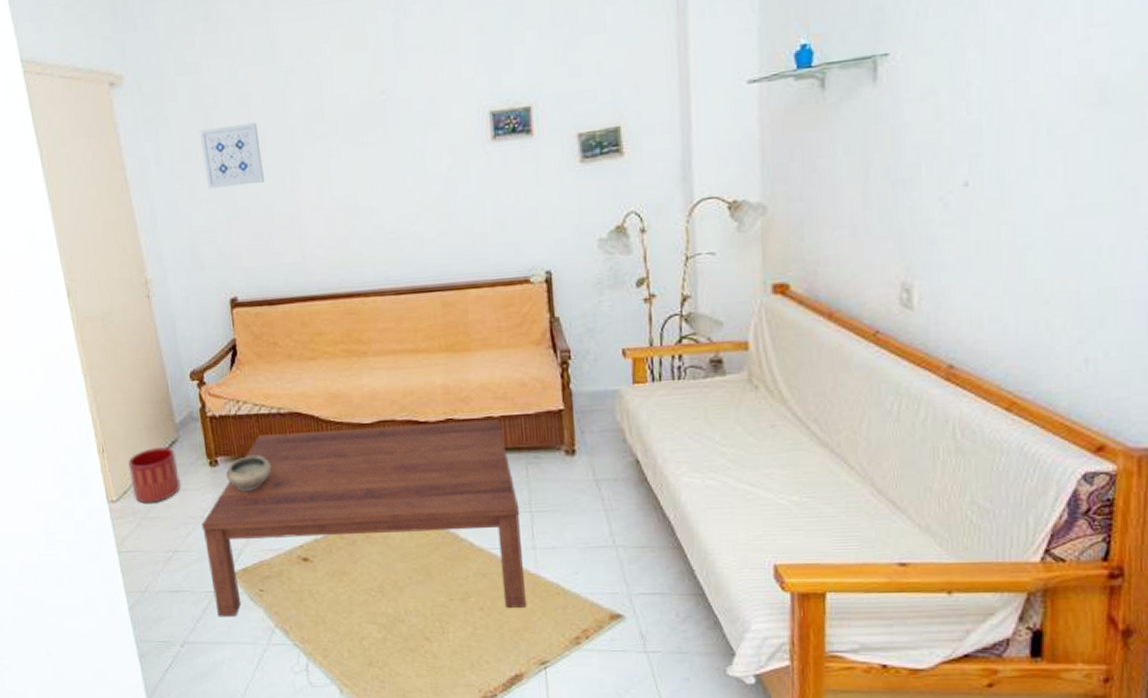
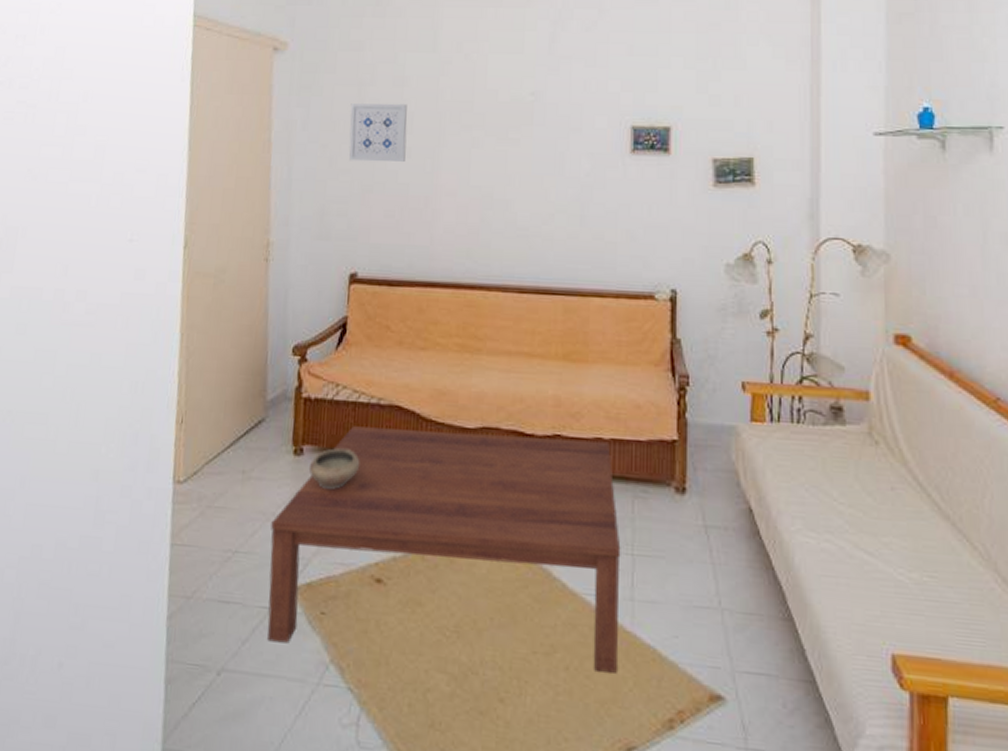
planter: present [128,447,181,503] -> none [203,425,259,490]

